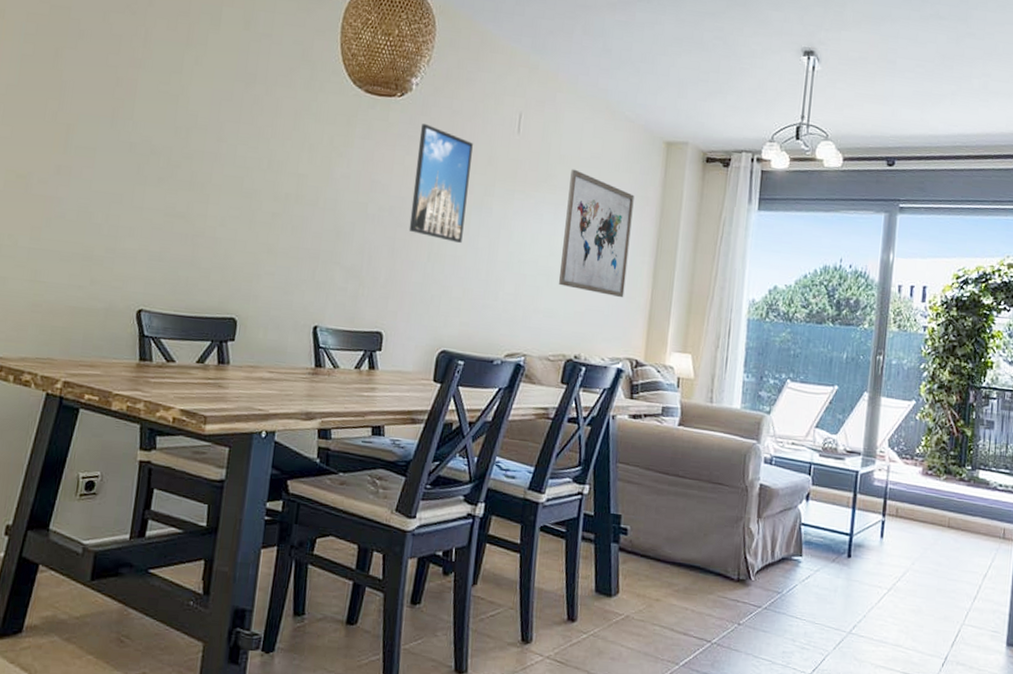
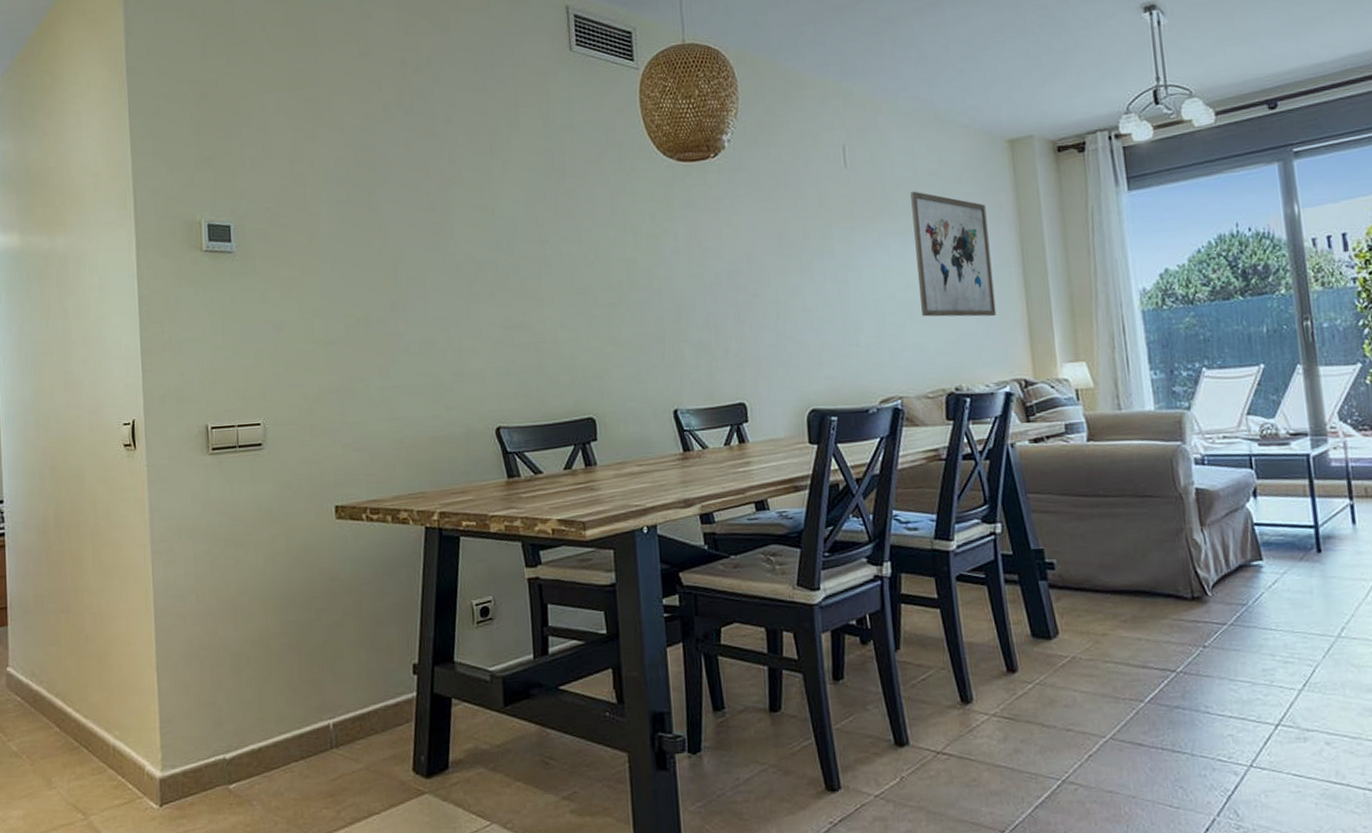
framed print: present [408,124,473,244] -> none [742,179,809,295]

